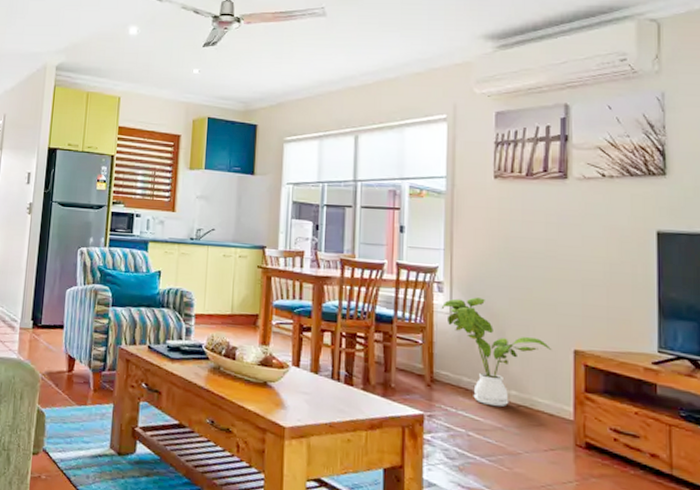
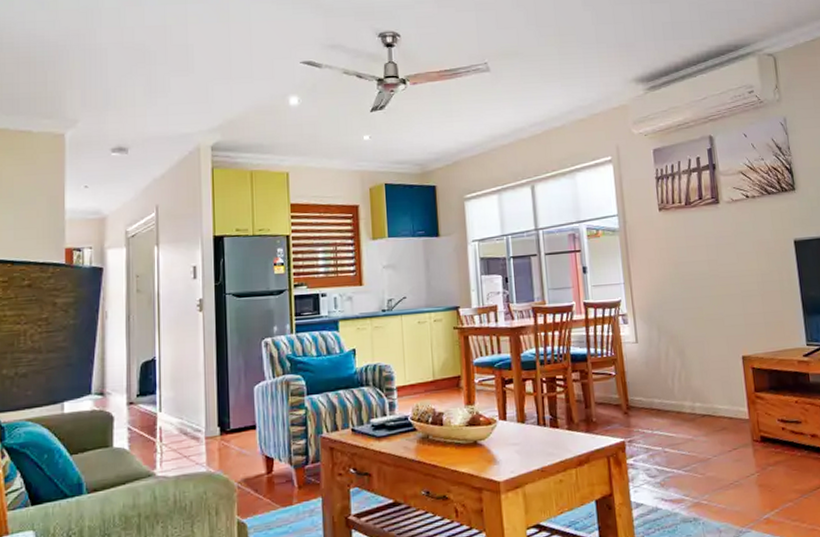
house plant: present [441,297,552,407] -> none [627,323,725,421]

